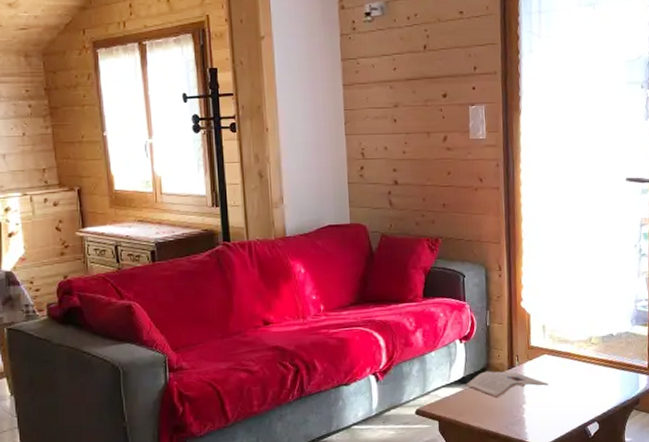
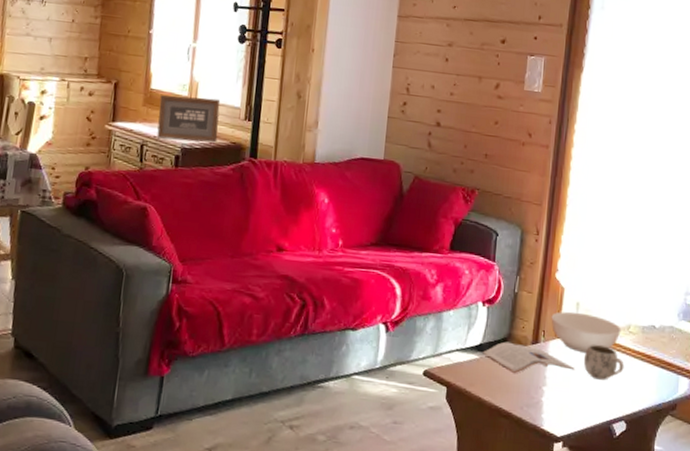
picture frame: none [126,190,189,237] -> present [156,95,221,143]
bowl: none [522,333,585,369] -> present [551,311,621,352]
mug: none [555,359,591,390] -> present [583,344,624,380]

